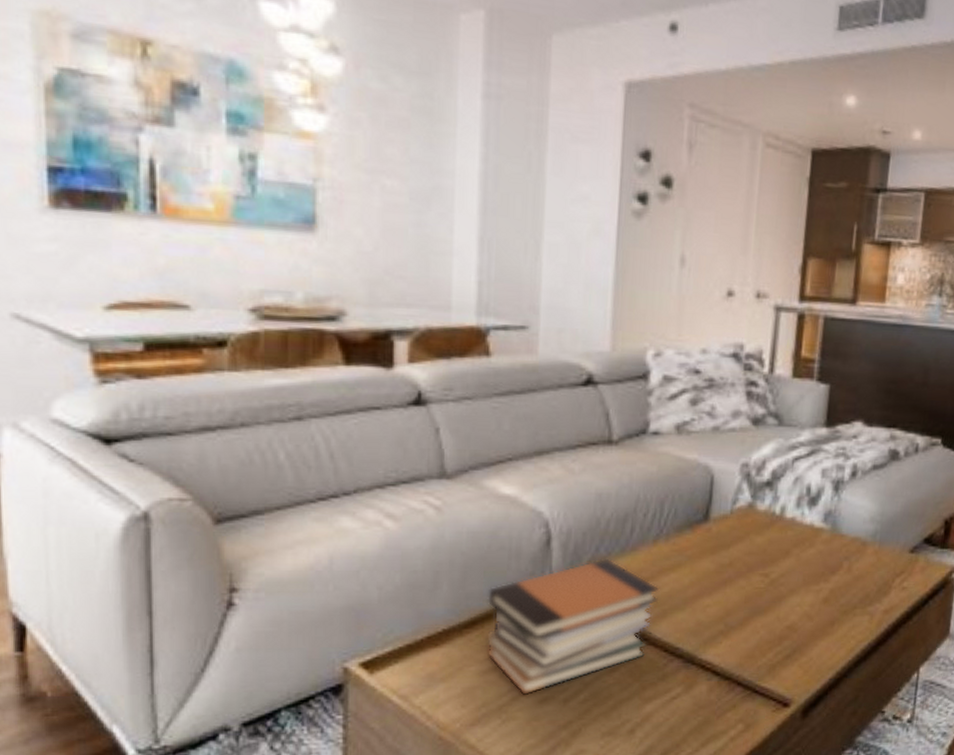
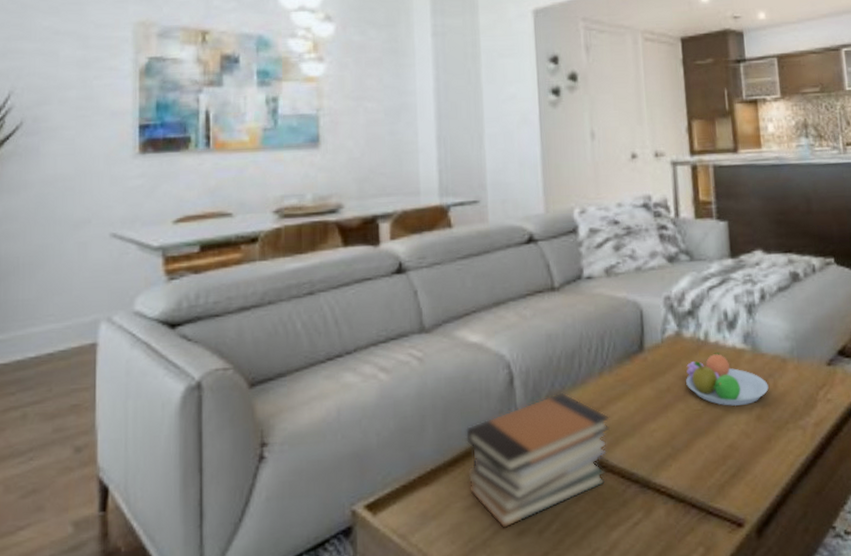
fruit bowl: none [752,529,842,588] -> present [685,352,769,407]

